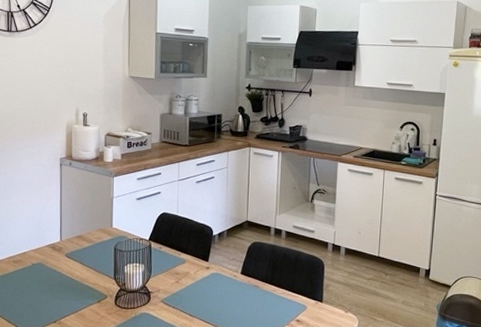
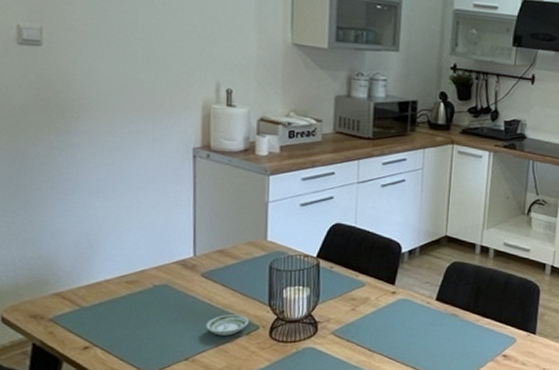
saucer: none [69,286,100,303] -> present [206,314,250,336]

